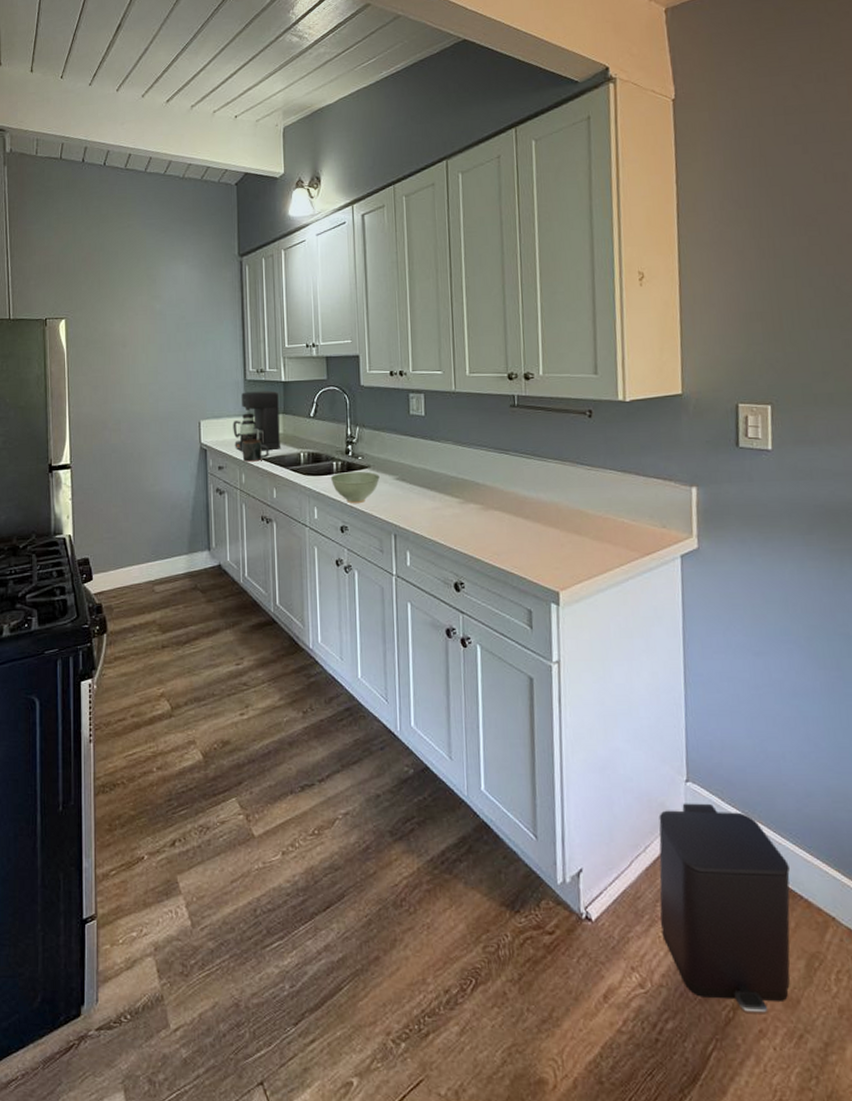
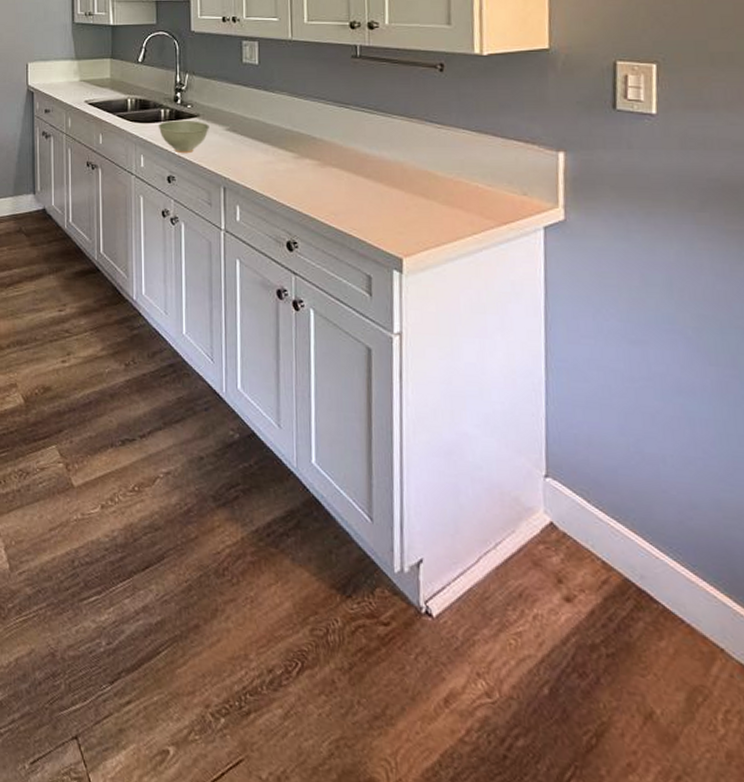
coffee maker: present [233,391,280,451] -> none [60,34,107,95]
mug: present [242,439,269,463] -> none [69,83,96,107]
pedal bin: present [659,803,790,1014] -> none [511,500,669,747]

